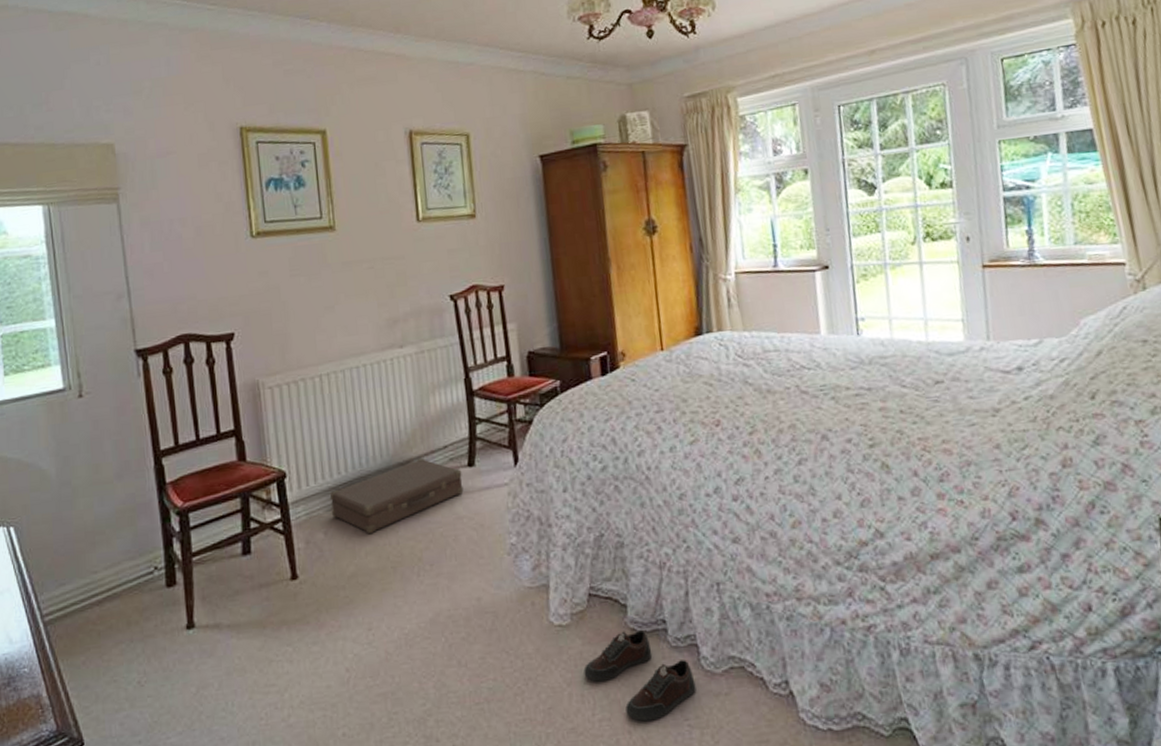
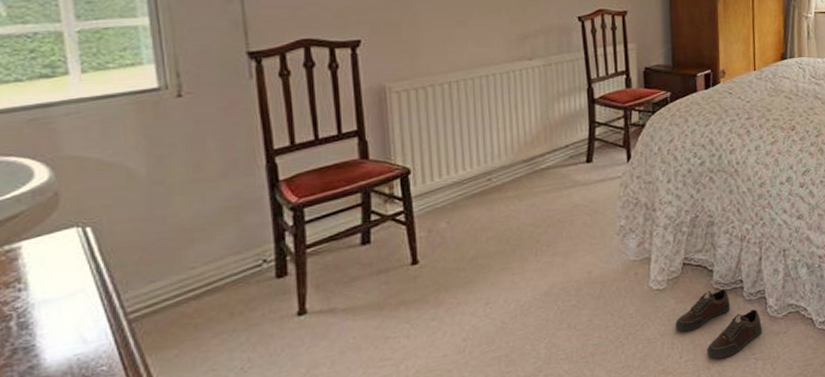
suitcase: present [329,458,464,535] -> none [454,155,581,222]

